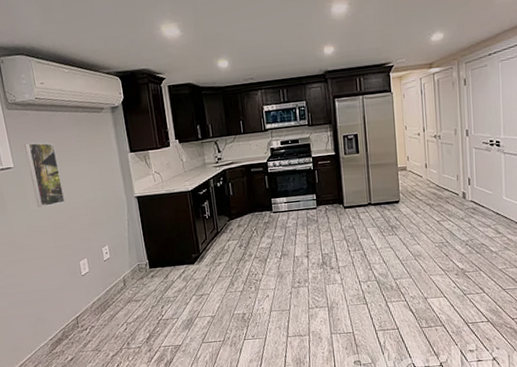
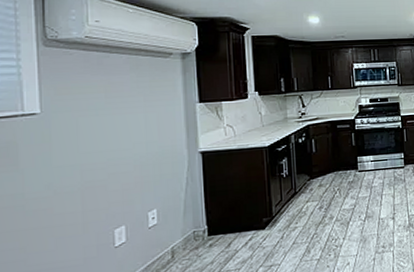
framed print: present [24,142,66,208] -> none [60,85,107,164]

